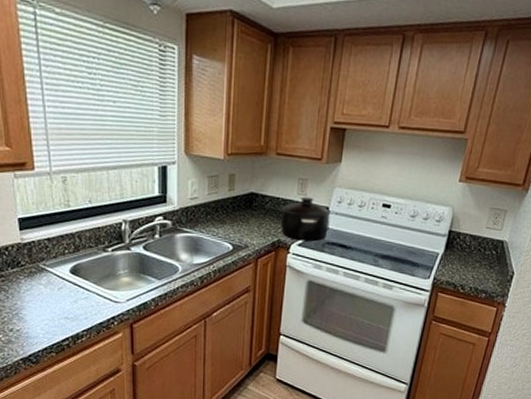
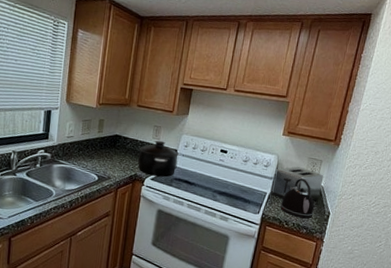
toaster: none [445,220,508,260] -> present [272,167,324,202]
kettle: none [455,233,496,281] -> present [280,178,314,219]

